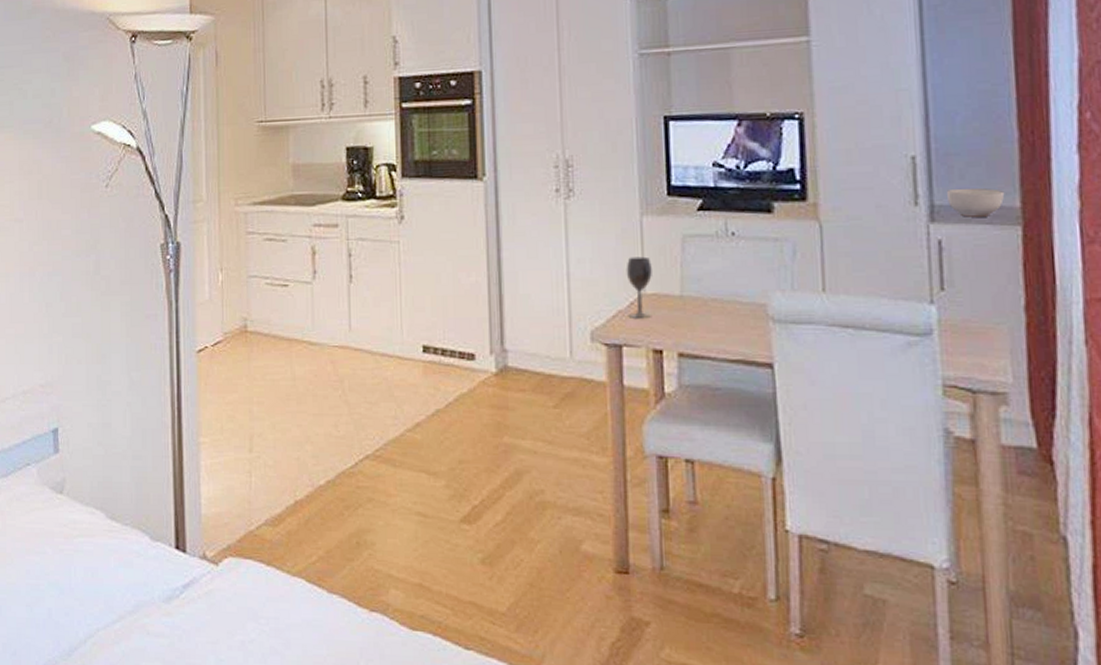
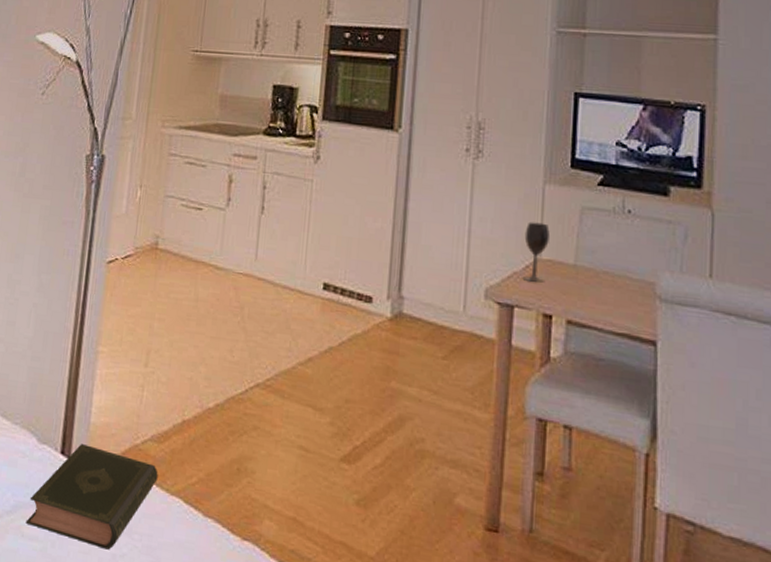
book: none [149,537,277,637] -> present [25,444,158,550]

